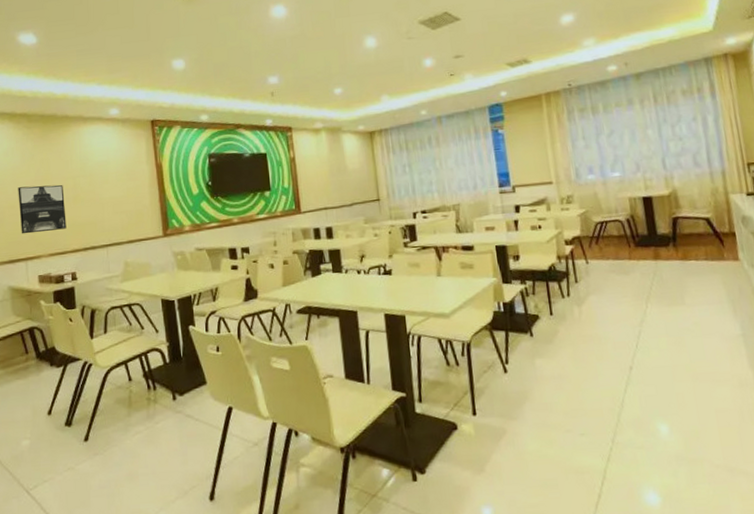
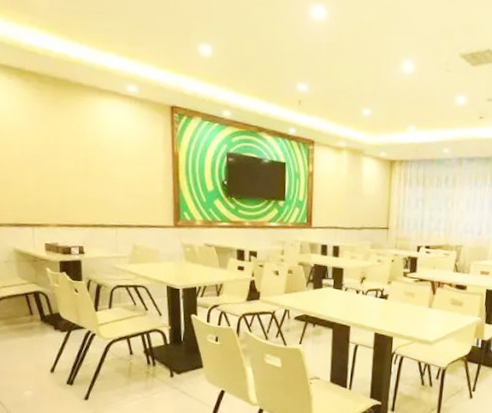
wall art: present [18,184,67,234] -> none [25,151,76,202]

